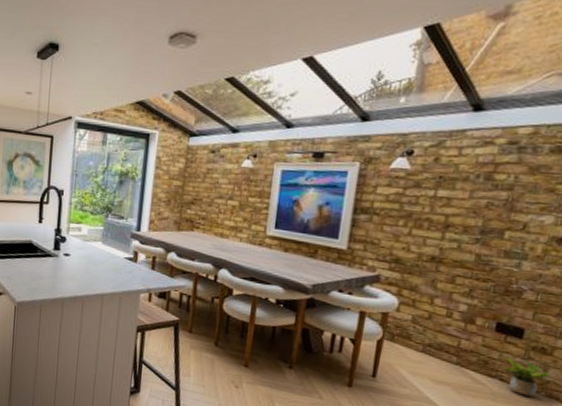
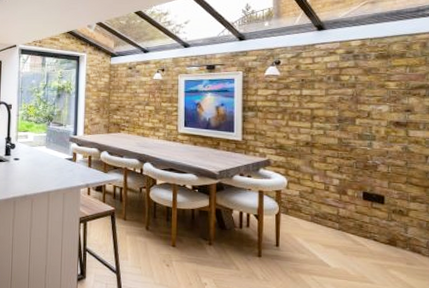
potted plant: present [501,356,553,397] -> none [373,219,412,253]

